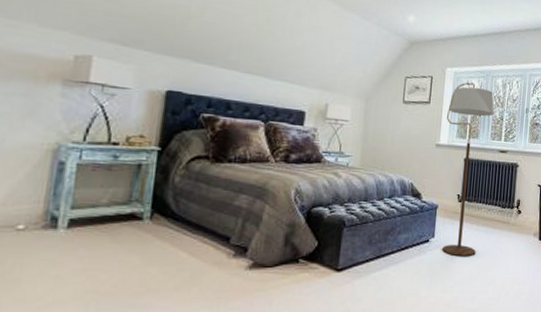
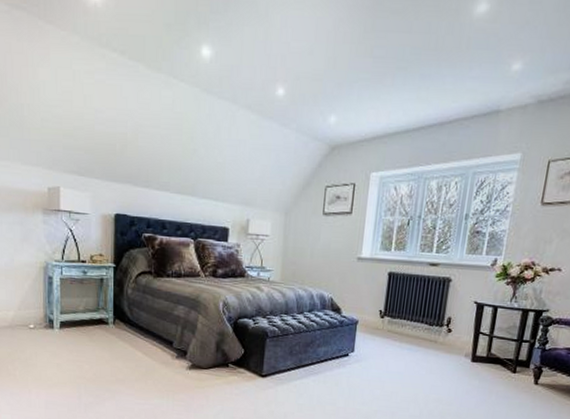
floor lamp: present [442,82,494,256] -> none [362,187,426,373]

